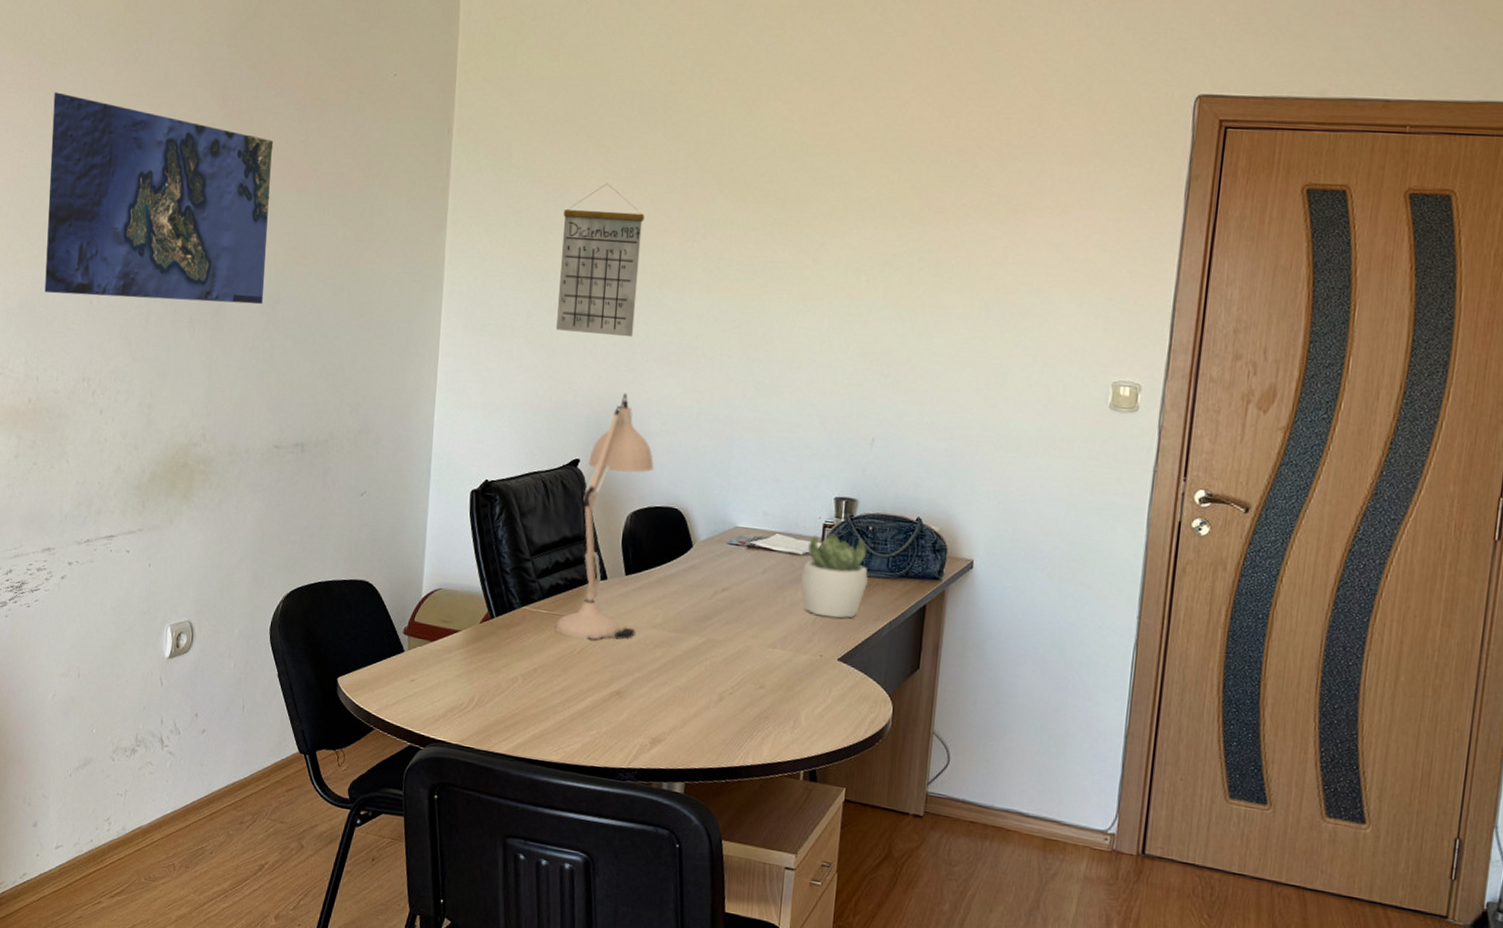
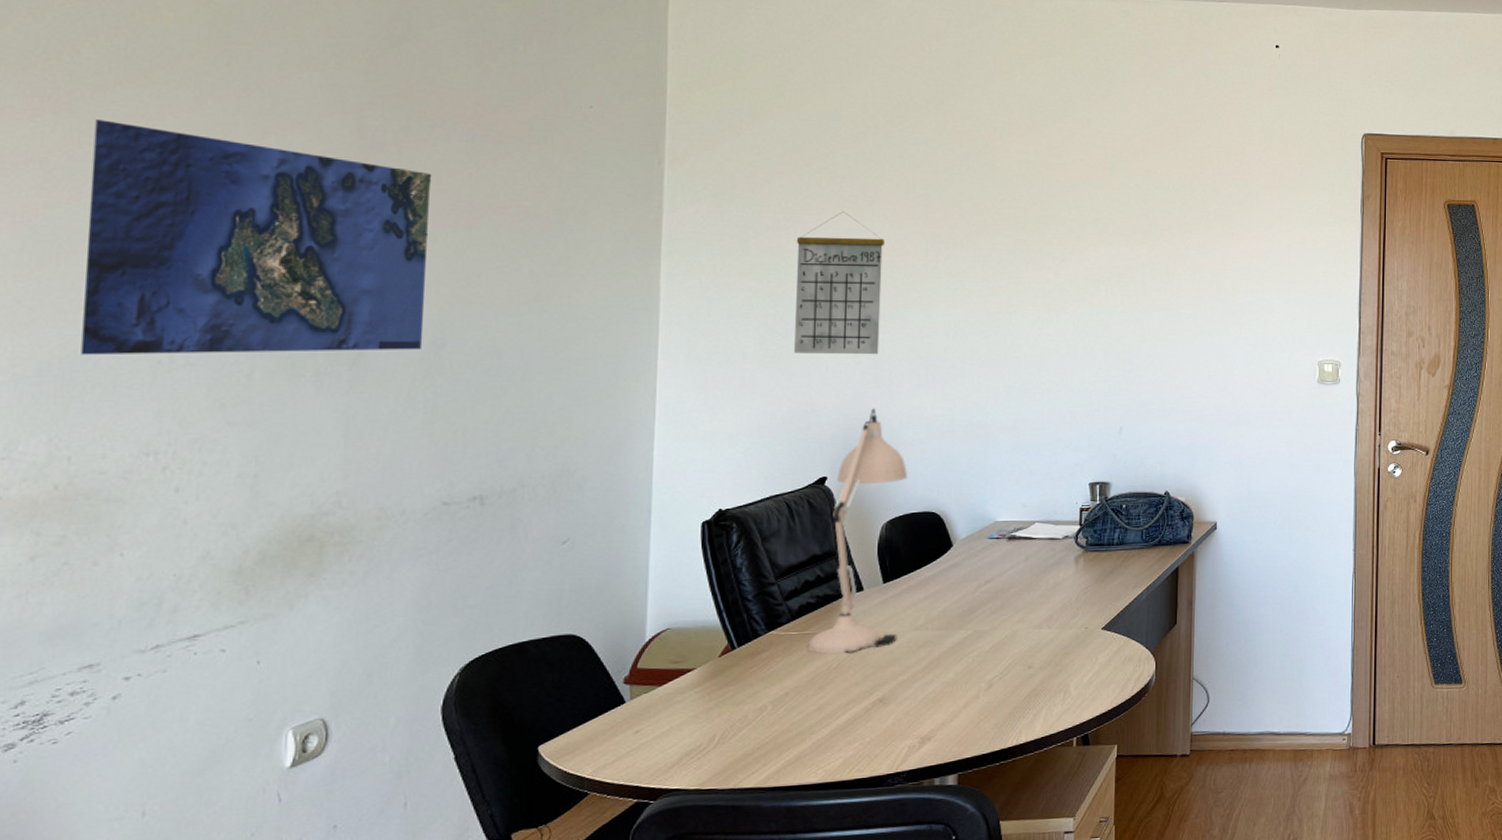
succulent plant: present [801,533,868,619] -> none [1063,515,1125,592]

